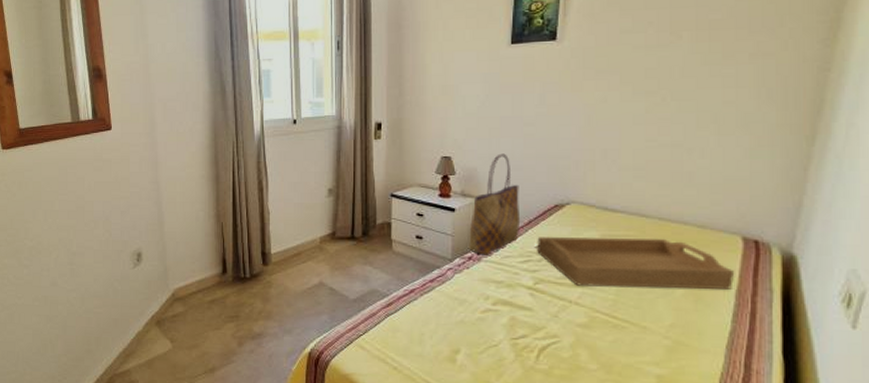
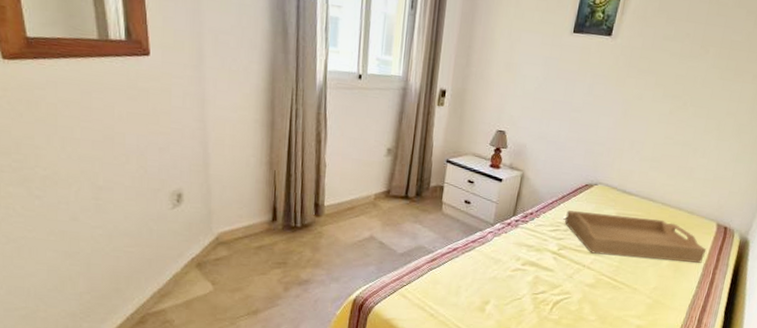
tote bag: present [469,153,521,255] -> none [509,134,560,223]

